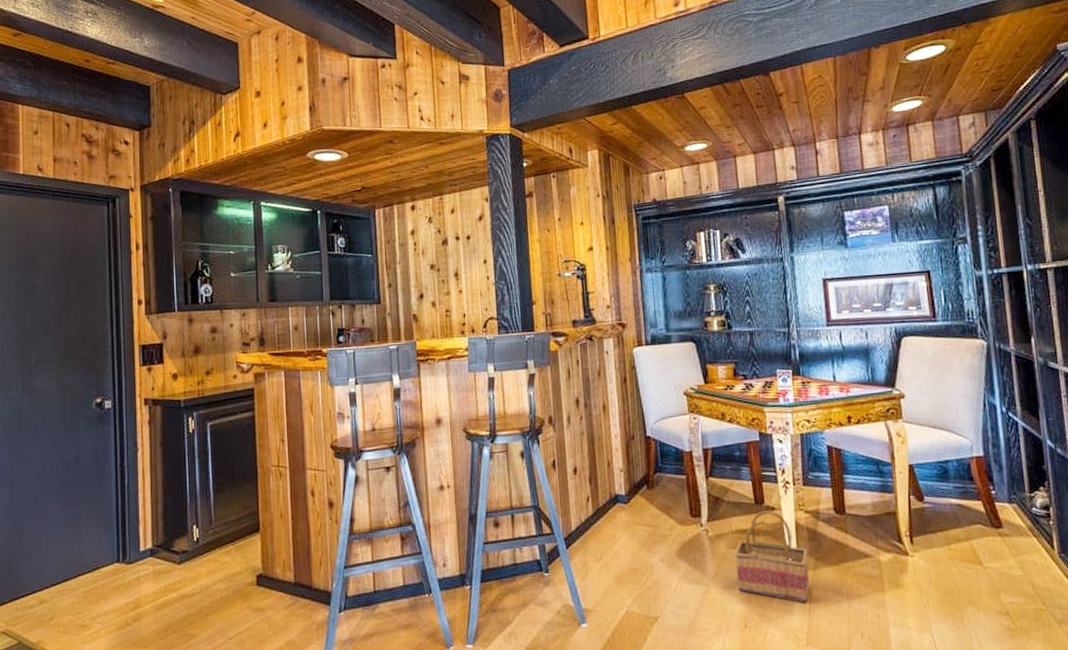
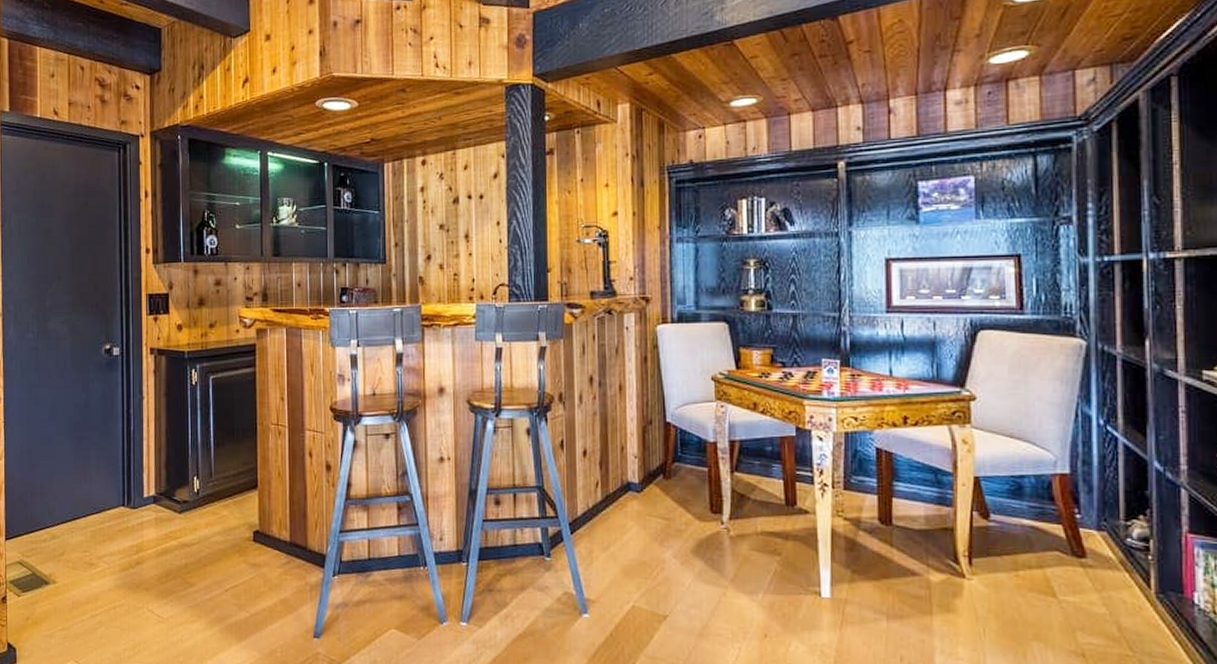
basket: present [733,509,809,603] -> none [757,512,843,618]

